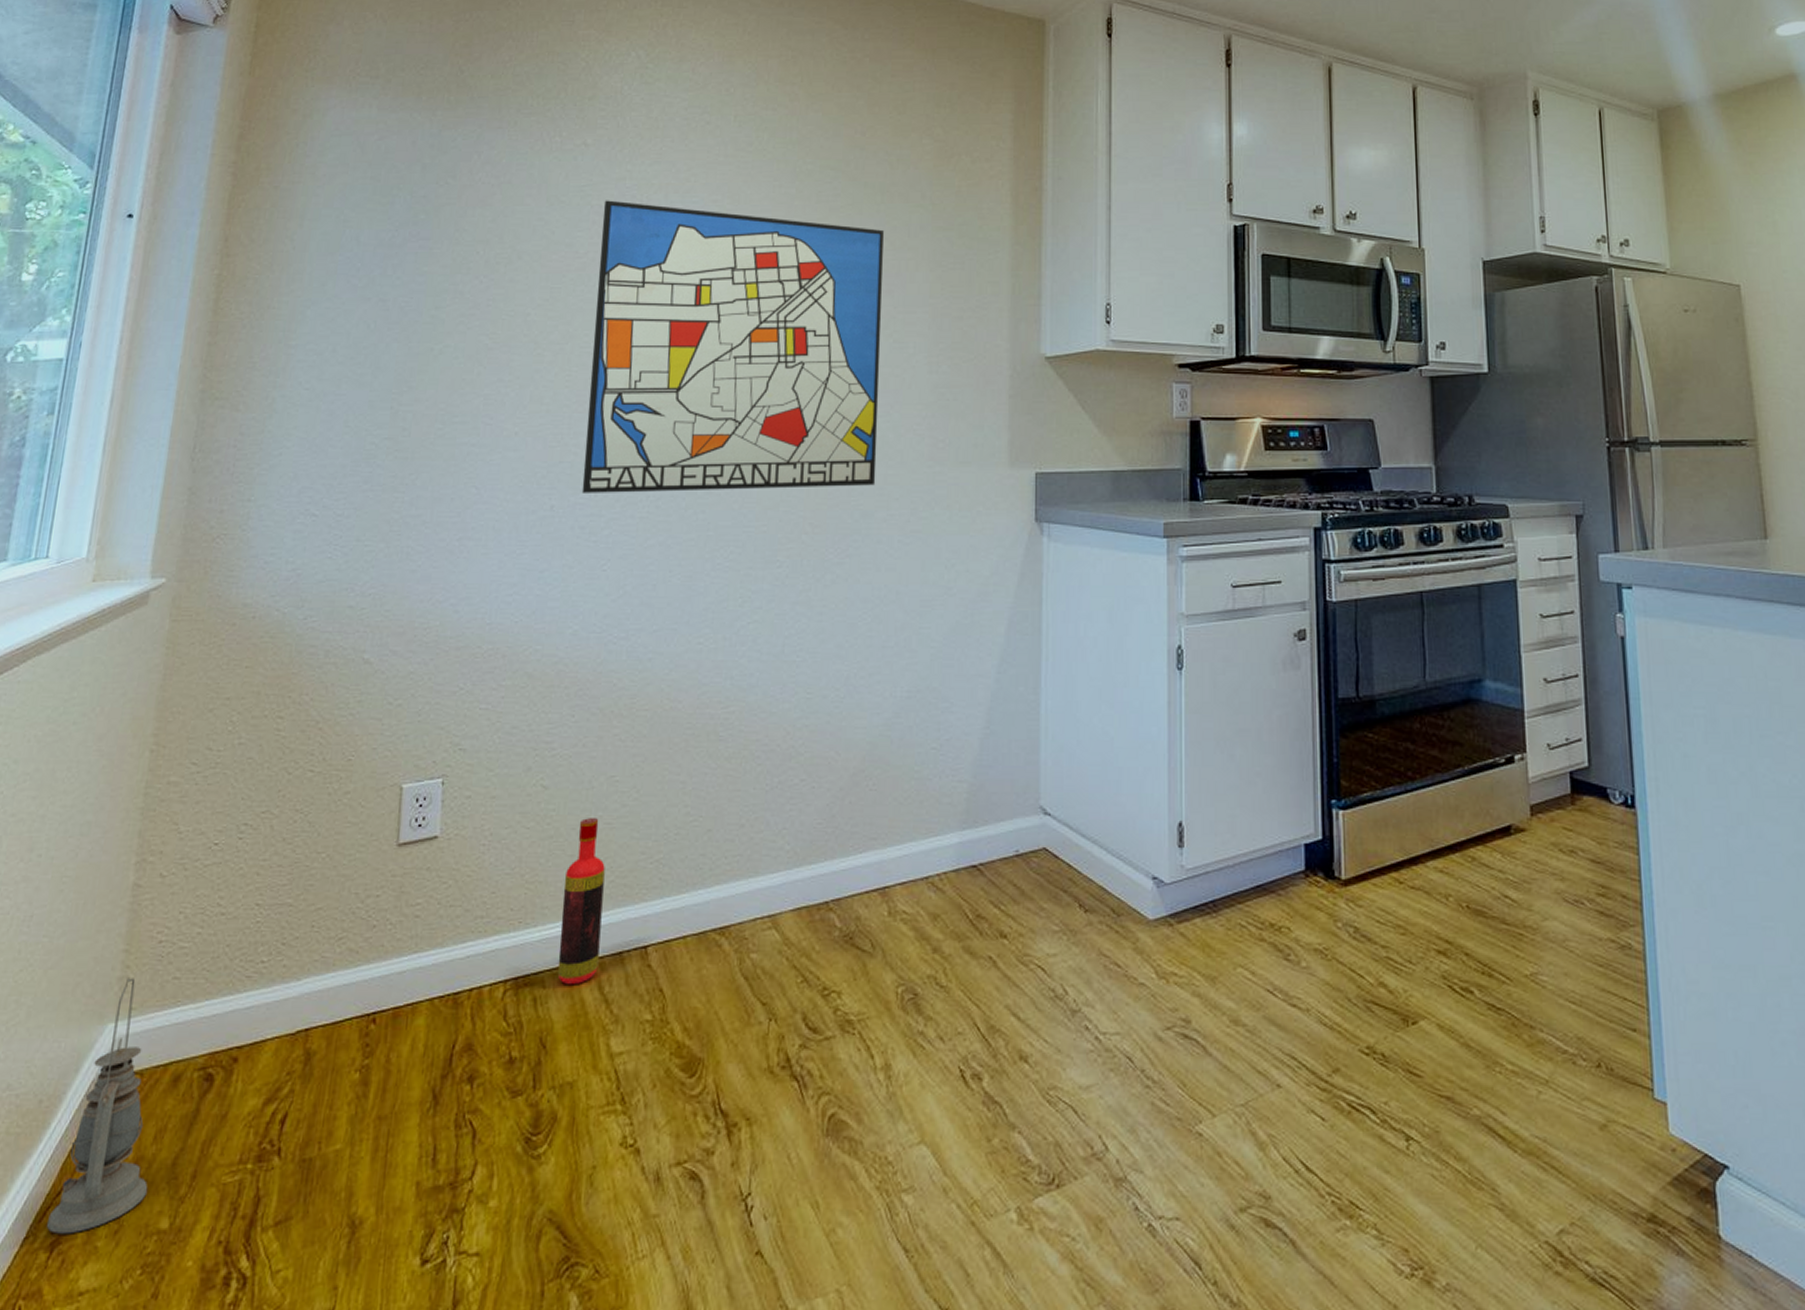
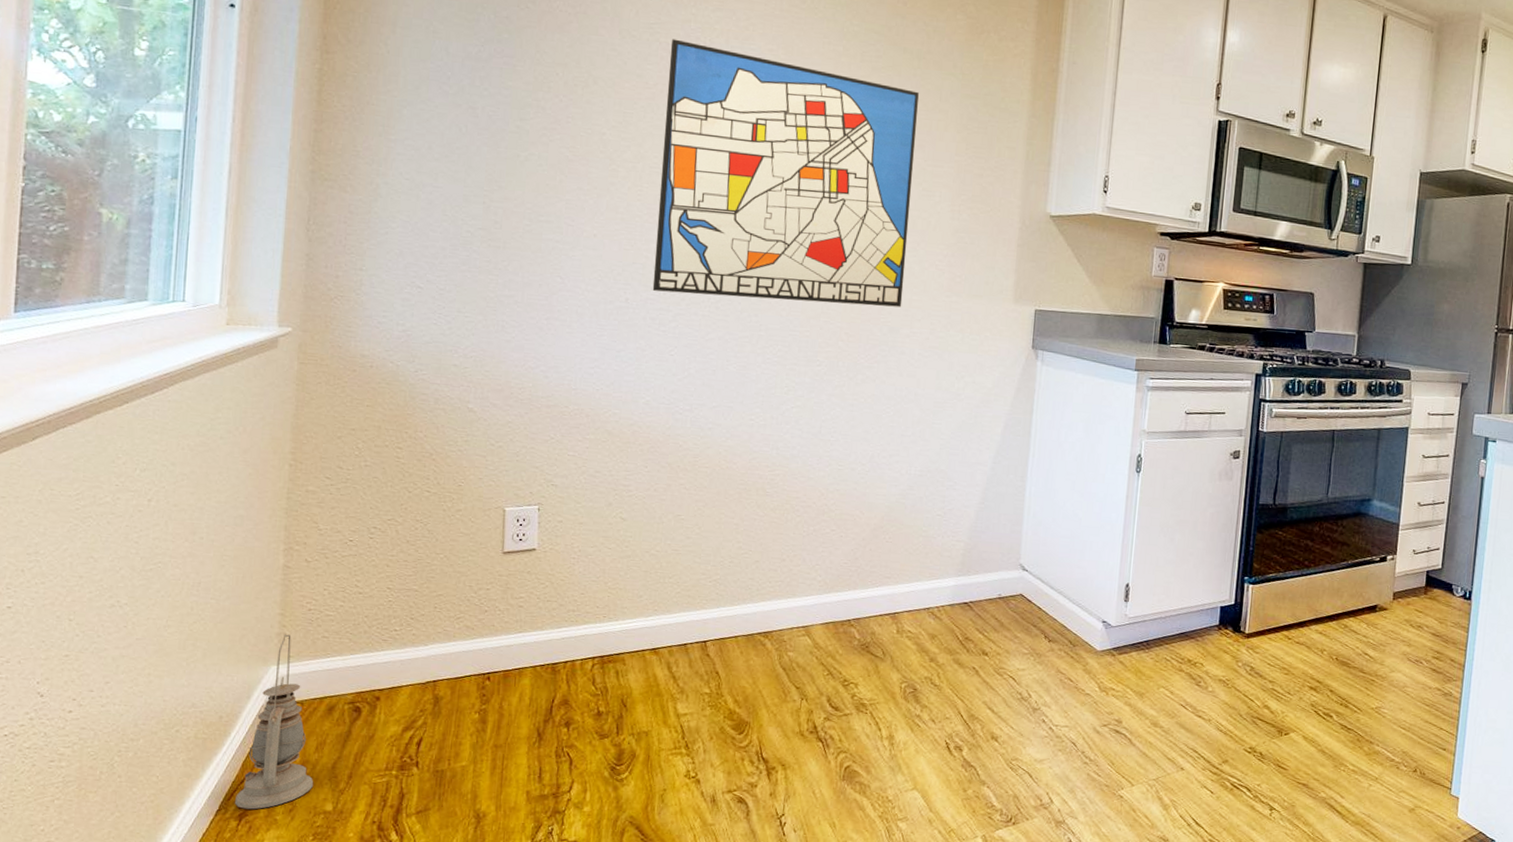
bottle: present [557,818,605,986] -> none [635,545,673,665]

